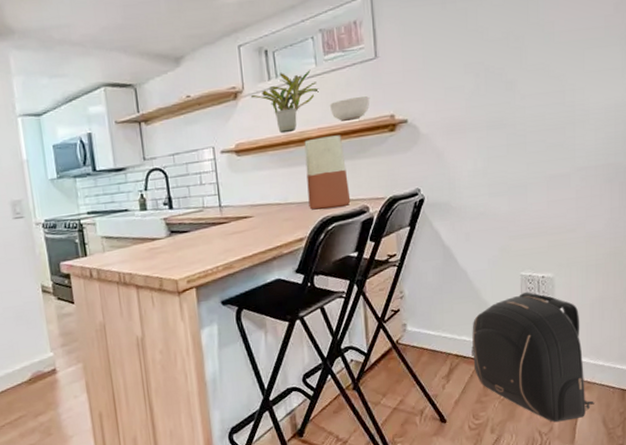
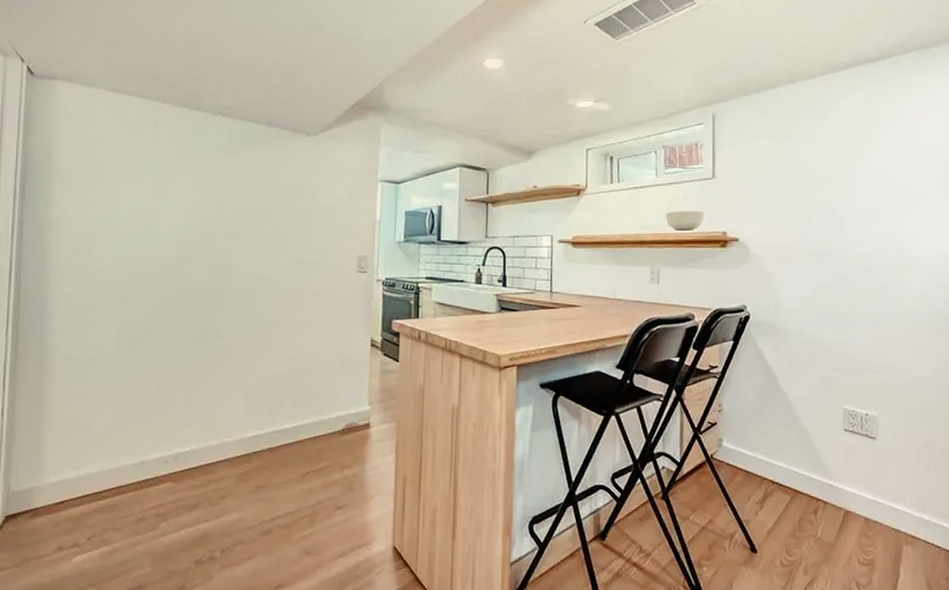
potted plant: present [250,70,319,134] -> none [592,178,657,234]
vase: present [304,135,351,210] -> none [636,242,677,311]
backpack: present [471,291,594,423] -> none [788,426,918,576]

